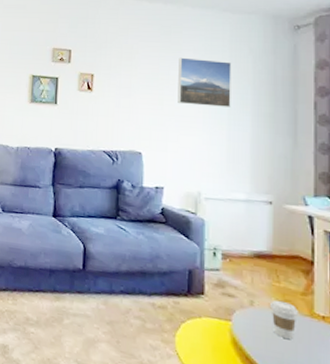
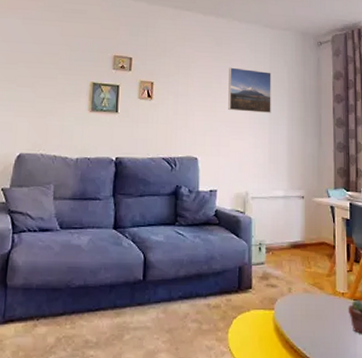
coffee cup: present [270,300,298,340] -> none [304,284,325,319]

